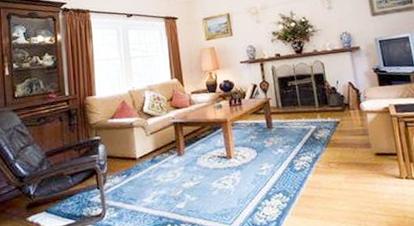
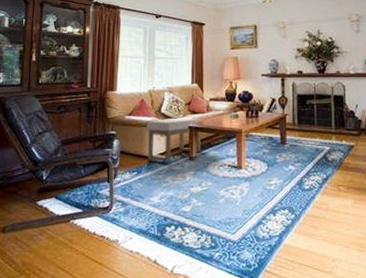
ottoman: none [130,113,188,161] -> present [147,118,202,162]

